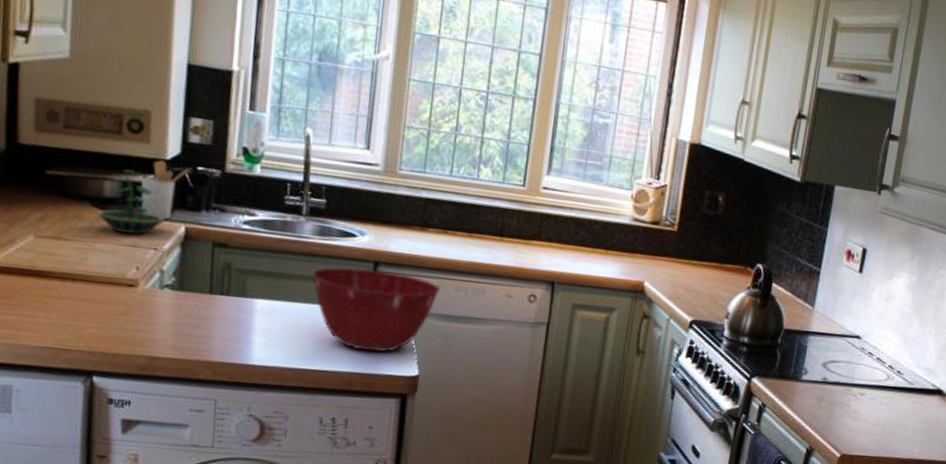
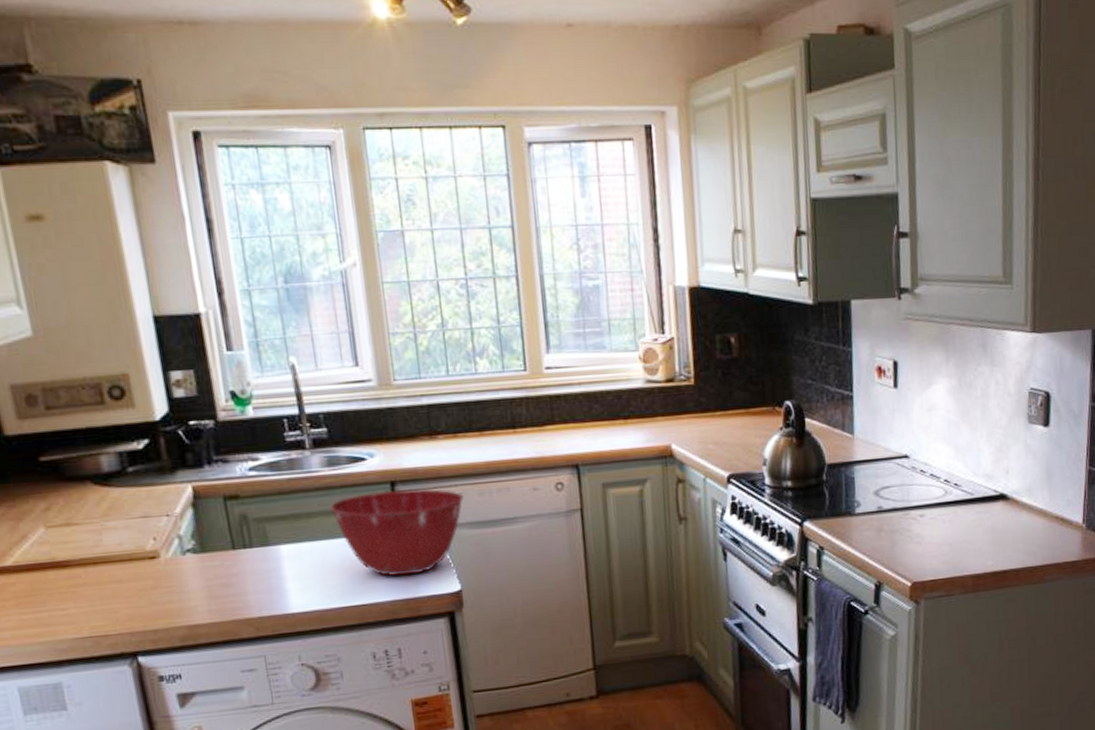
terrarium: present [95,169,165,235] -> none [98,439,171,507]
utensil holder: present [140,160,193,220] -> none [135,422,185,484]

